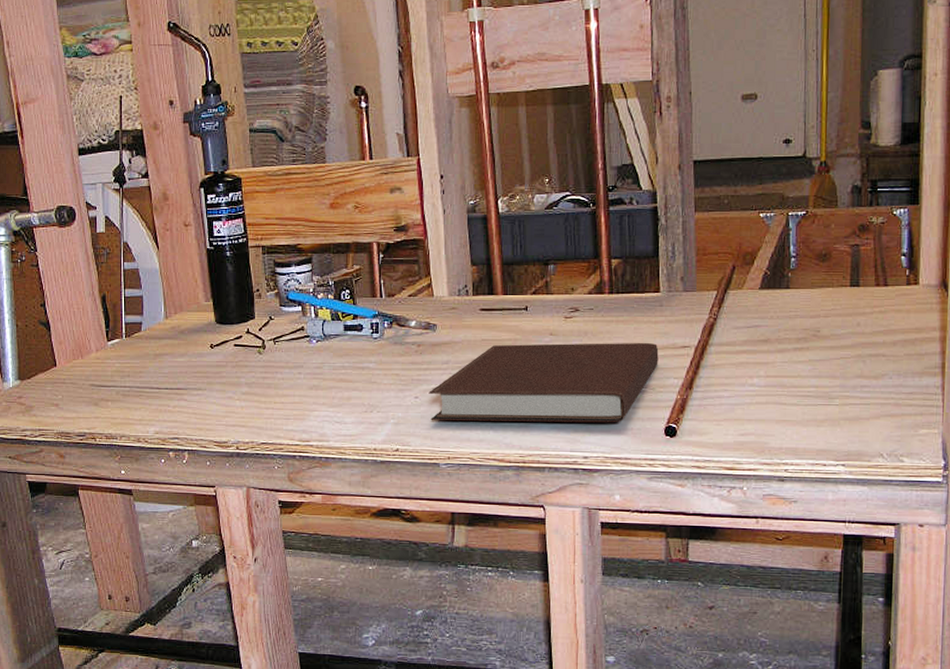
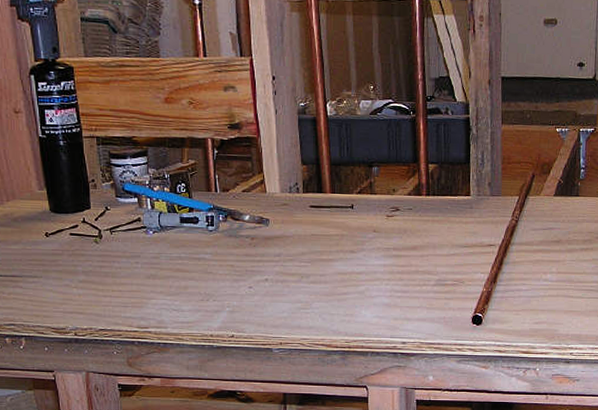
notebook: present [428,342,659,423] -> none [262,239,468,312]

